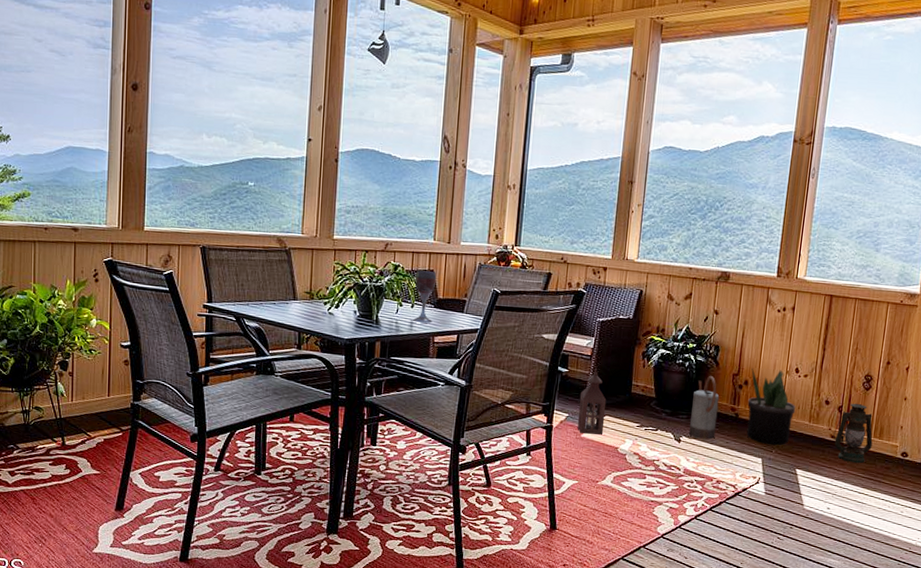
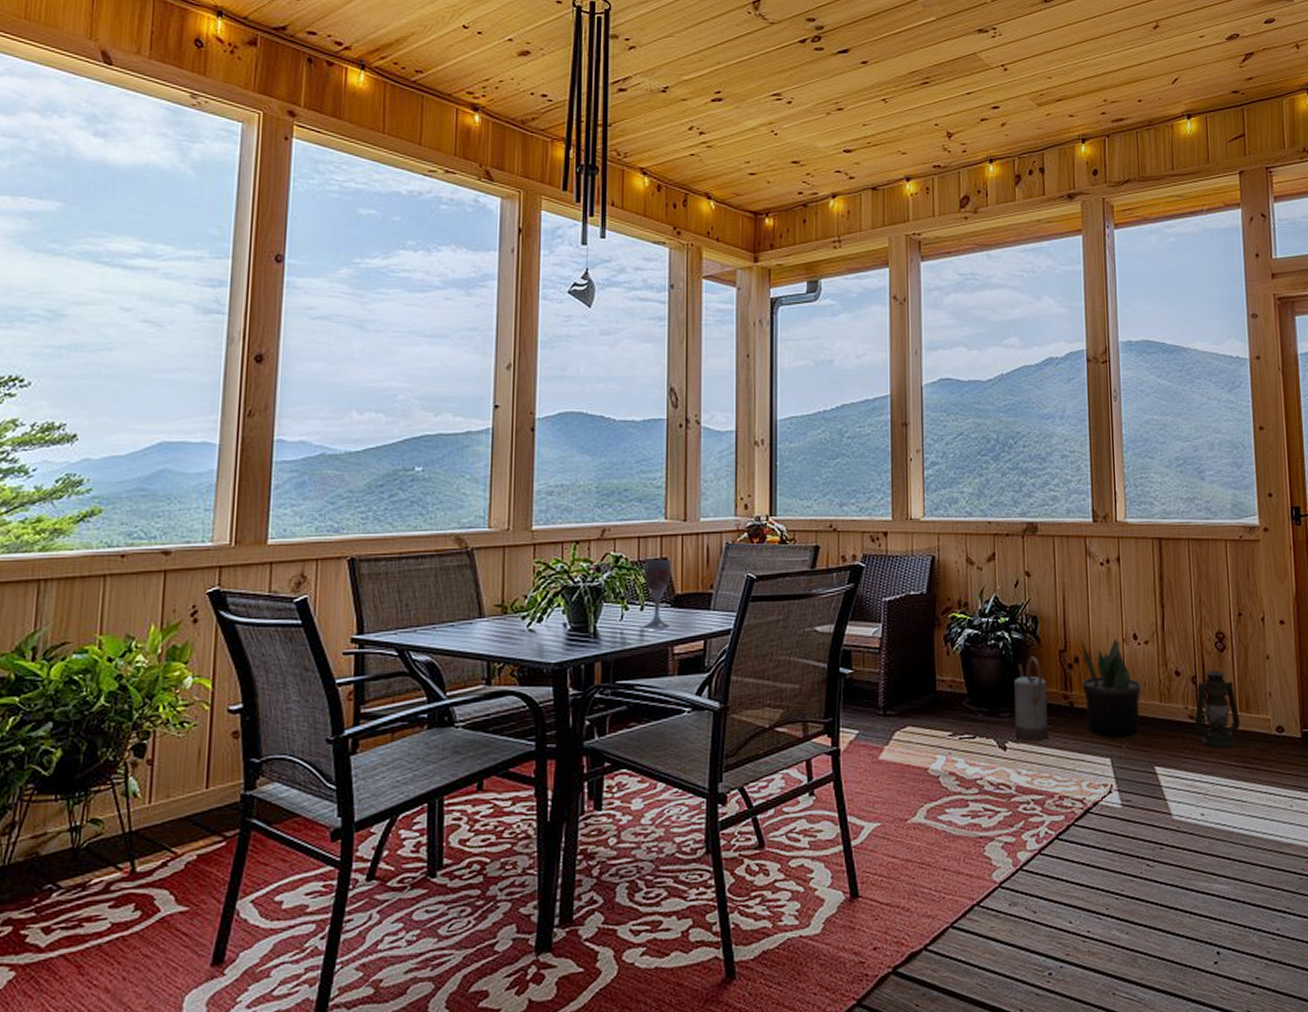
lantern: present [577,368,607,435] -> none [871,664,907,755]

